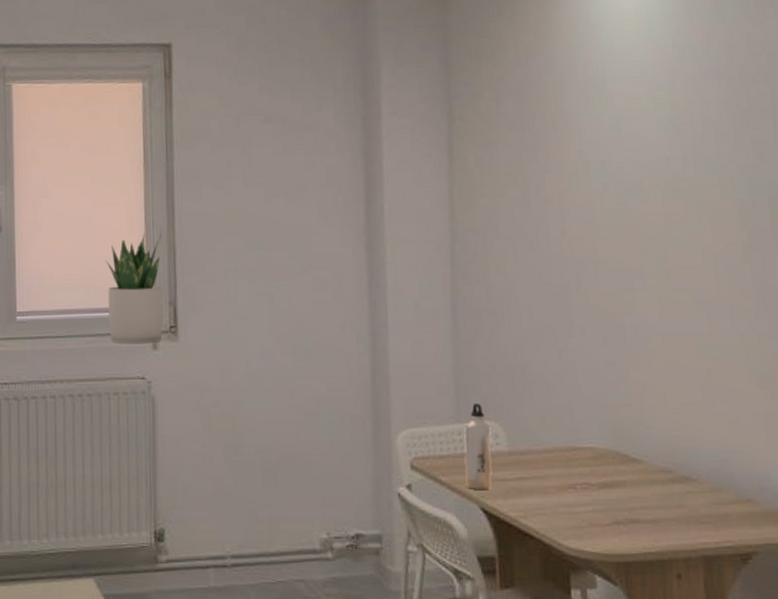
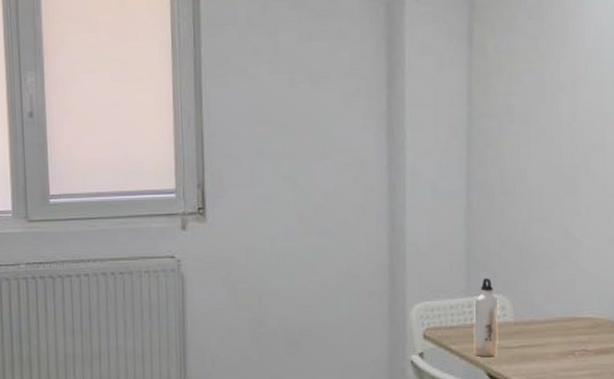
planter: present [106,232,163,345] -> none [135,117,192,226]

